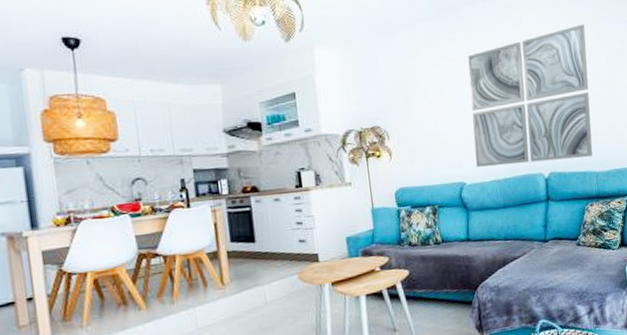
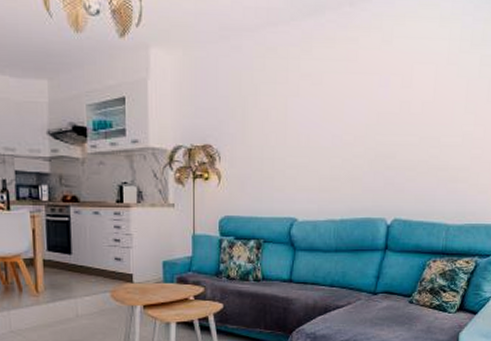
wall art: present [468,24,593,167] -> none [312,44,469,207]

